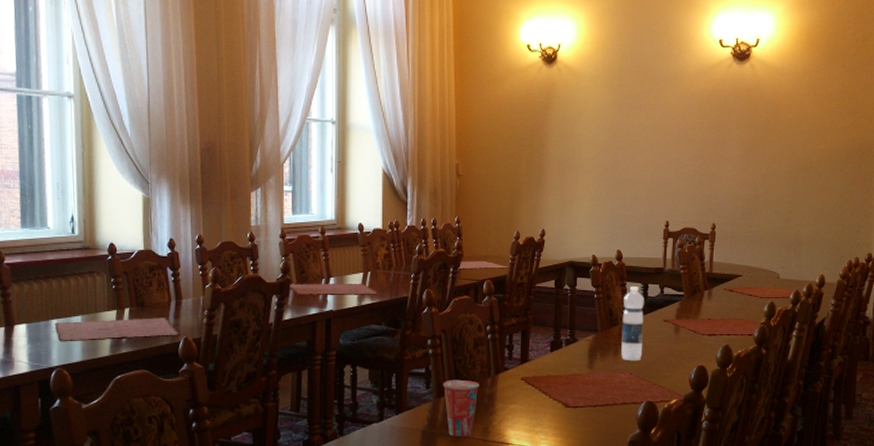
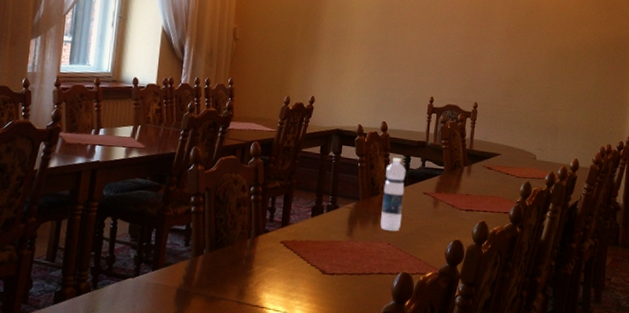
cup: present [442,379,479,436] -> none [202,238,239,297]

